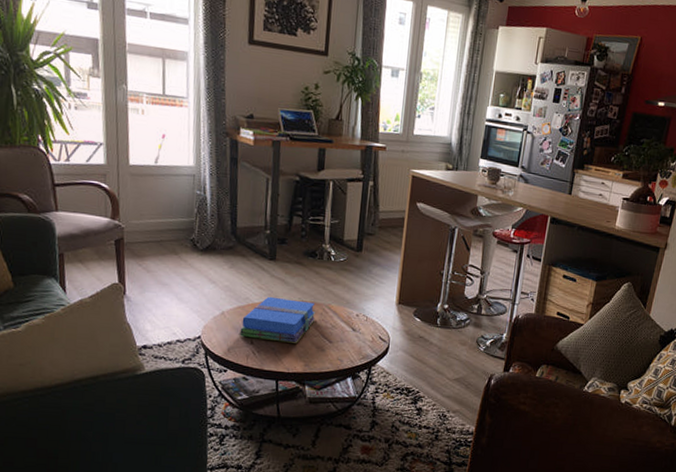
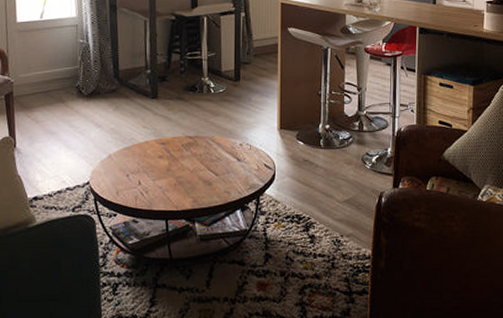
books: present [239,296,316,343] -> none [127,134,200,180]

